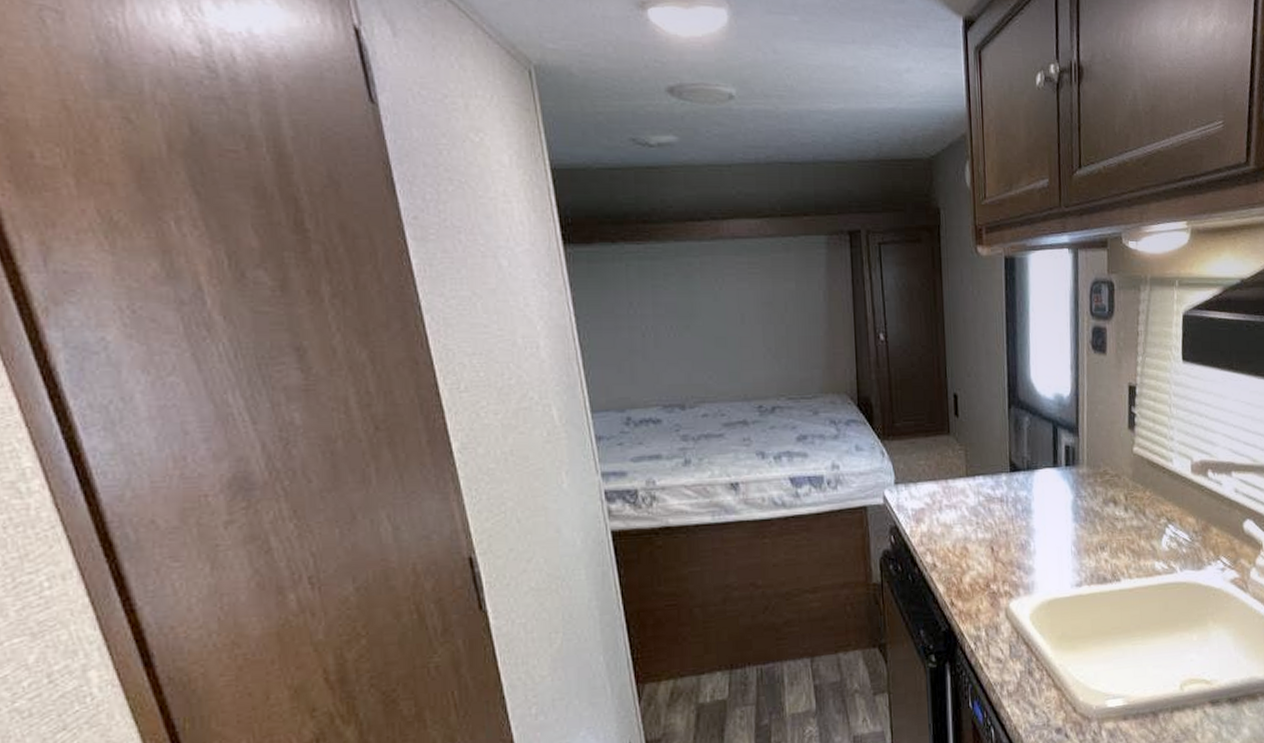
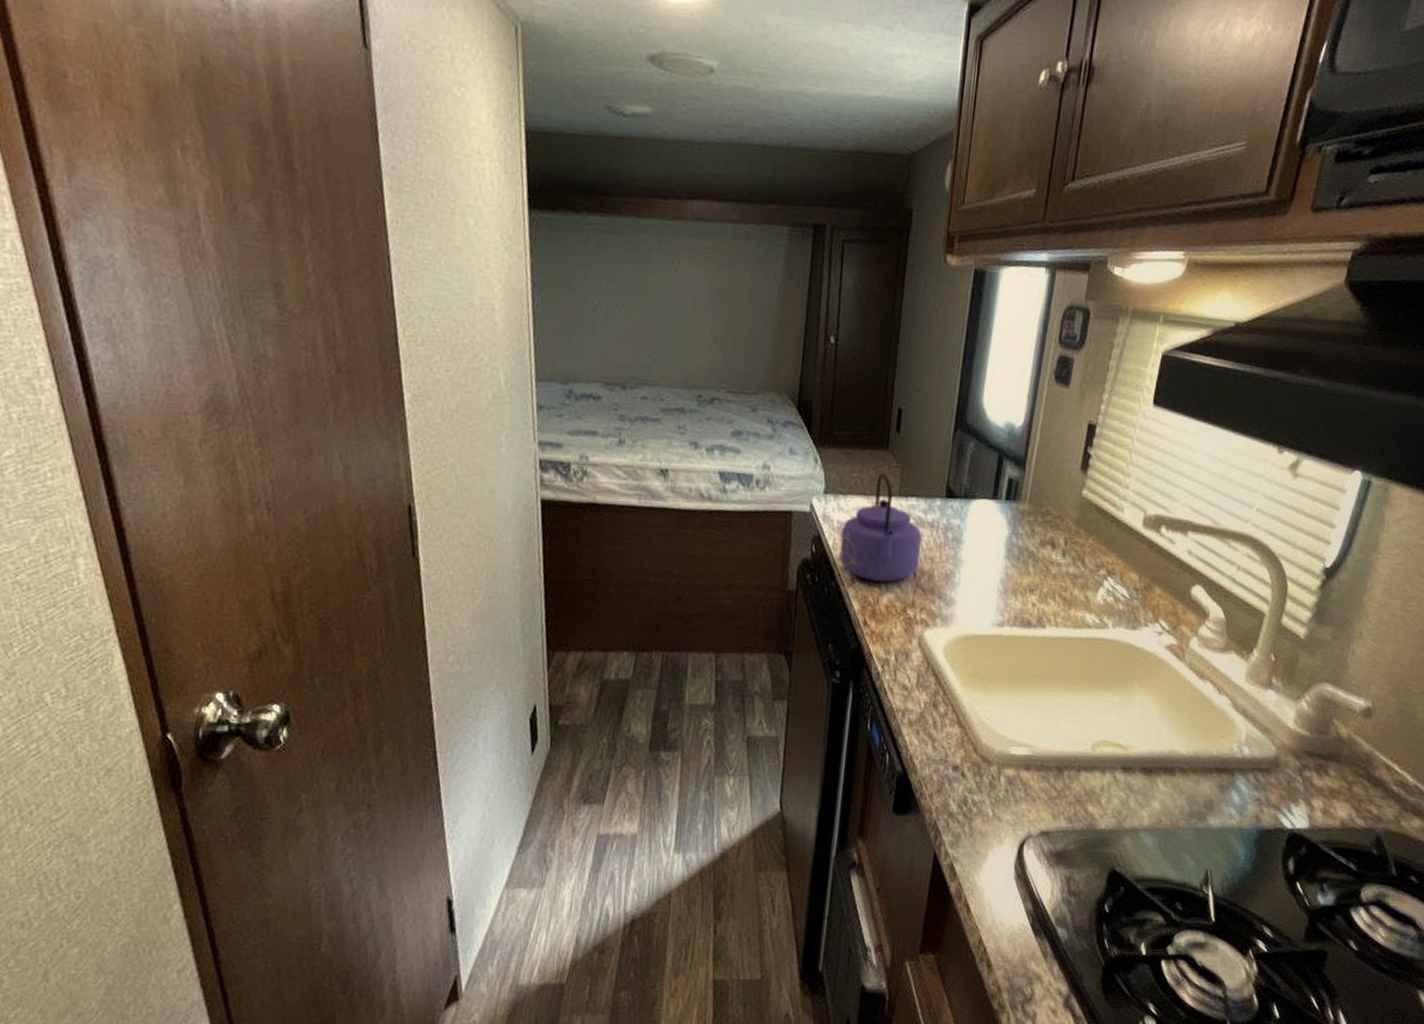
kettle: none [917,457,995,562] -> present [839,473,922,583]

